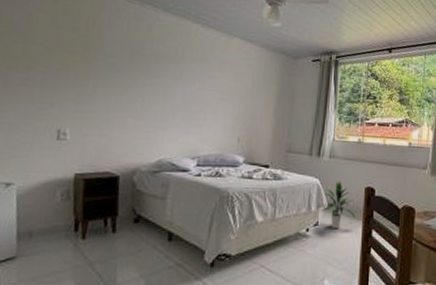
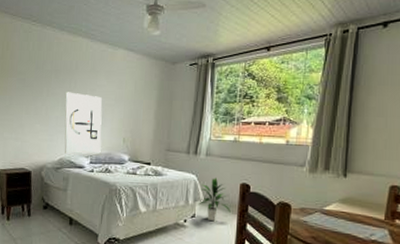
wall art: none [164,81,213,155] -> present [64,92,102,154]

